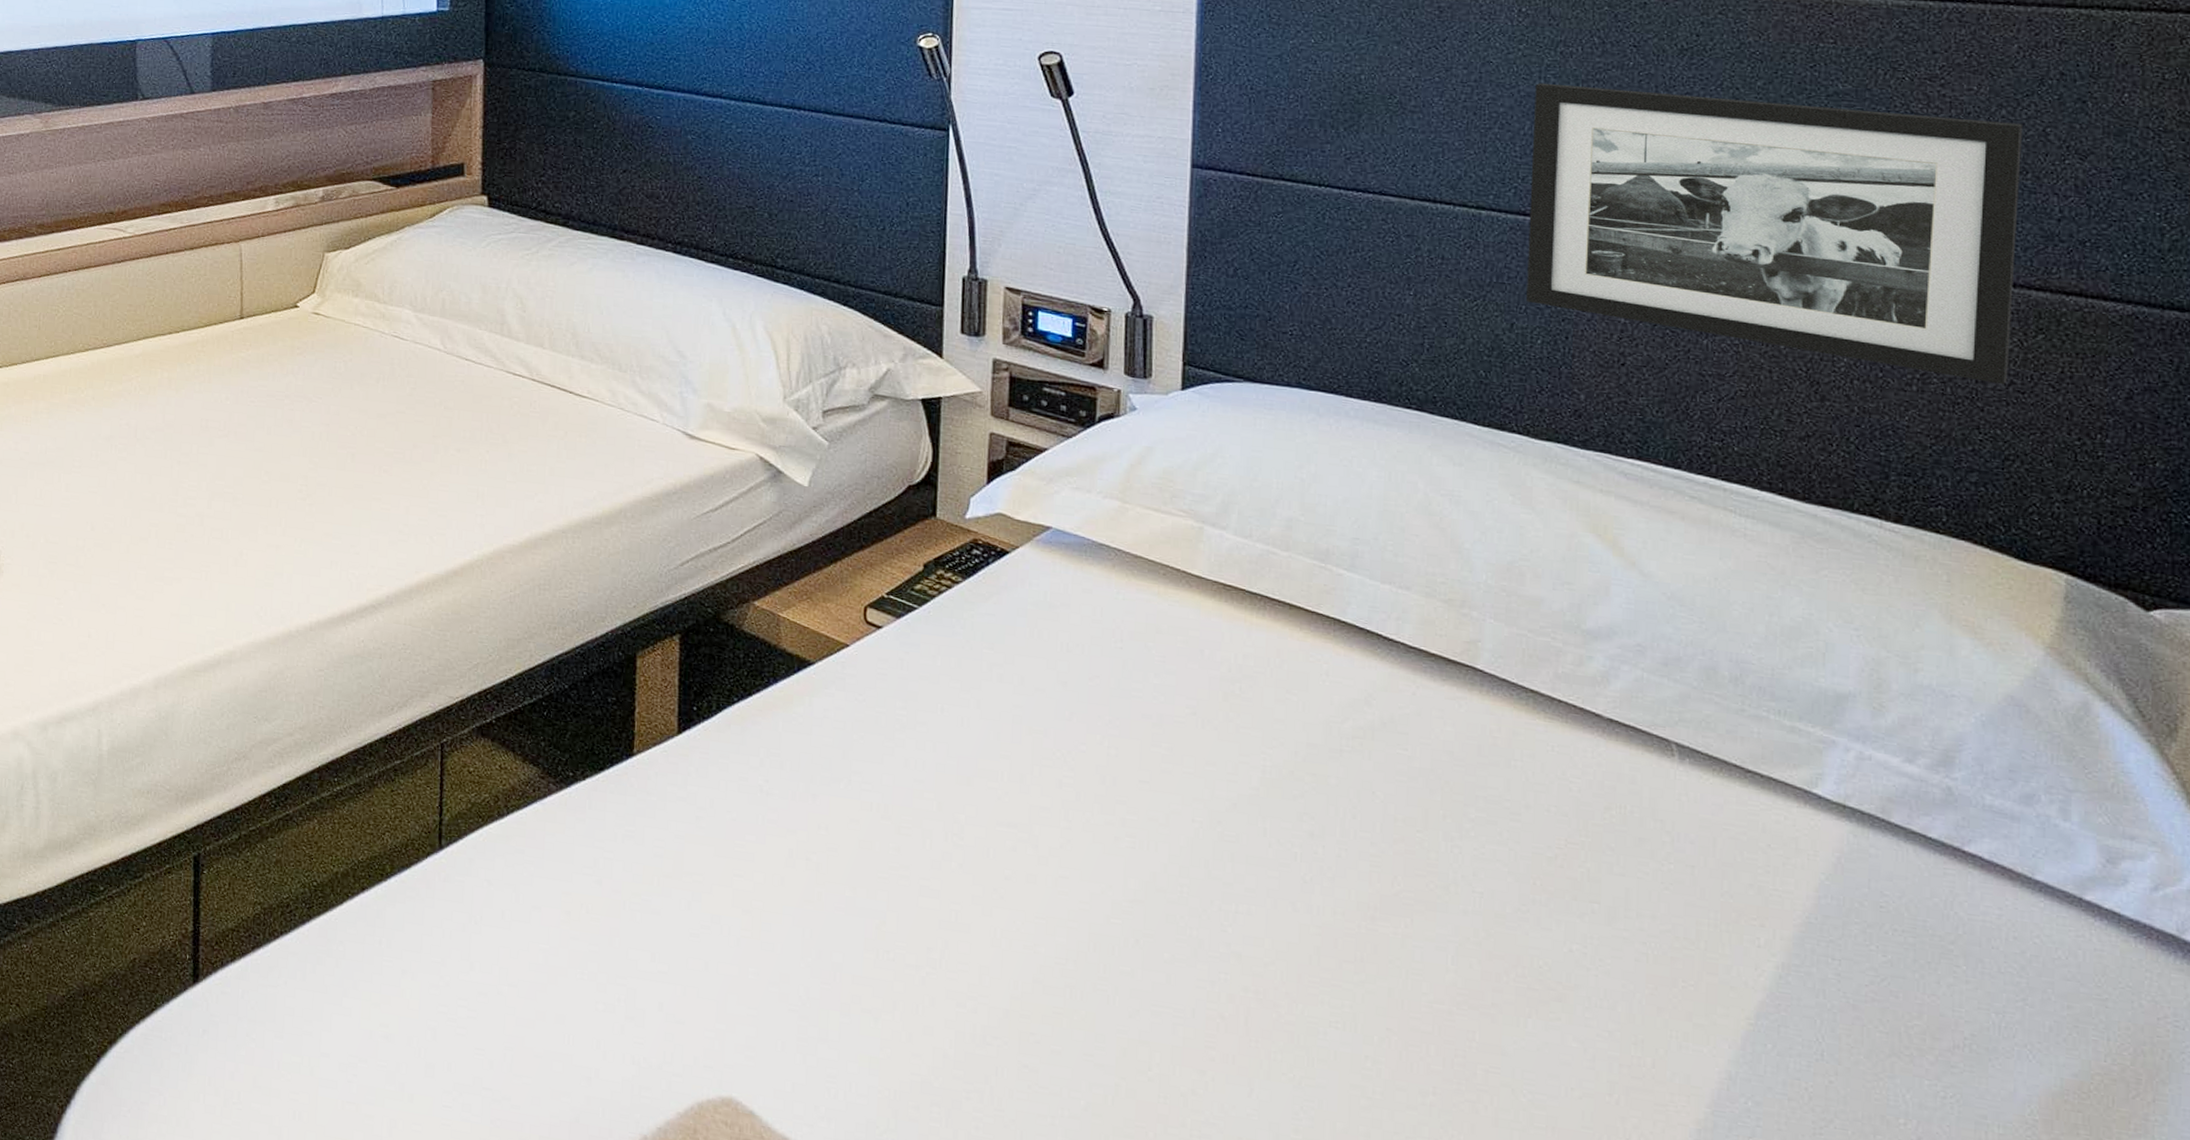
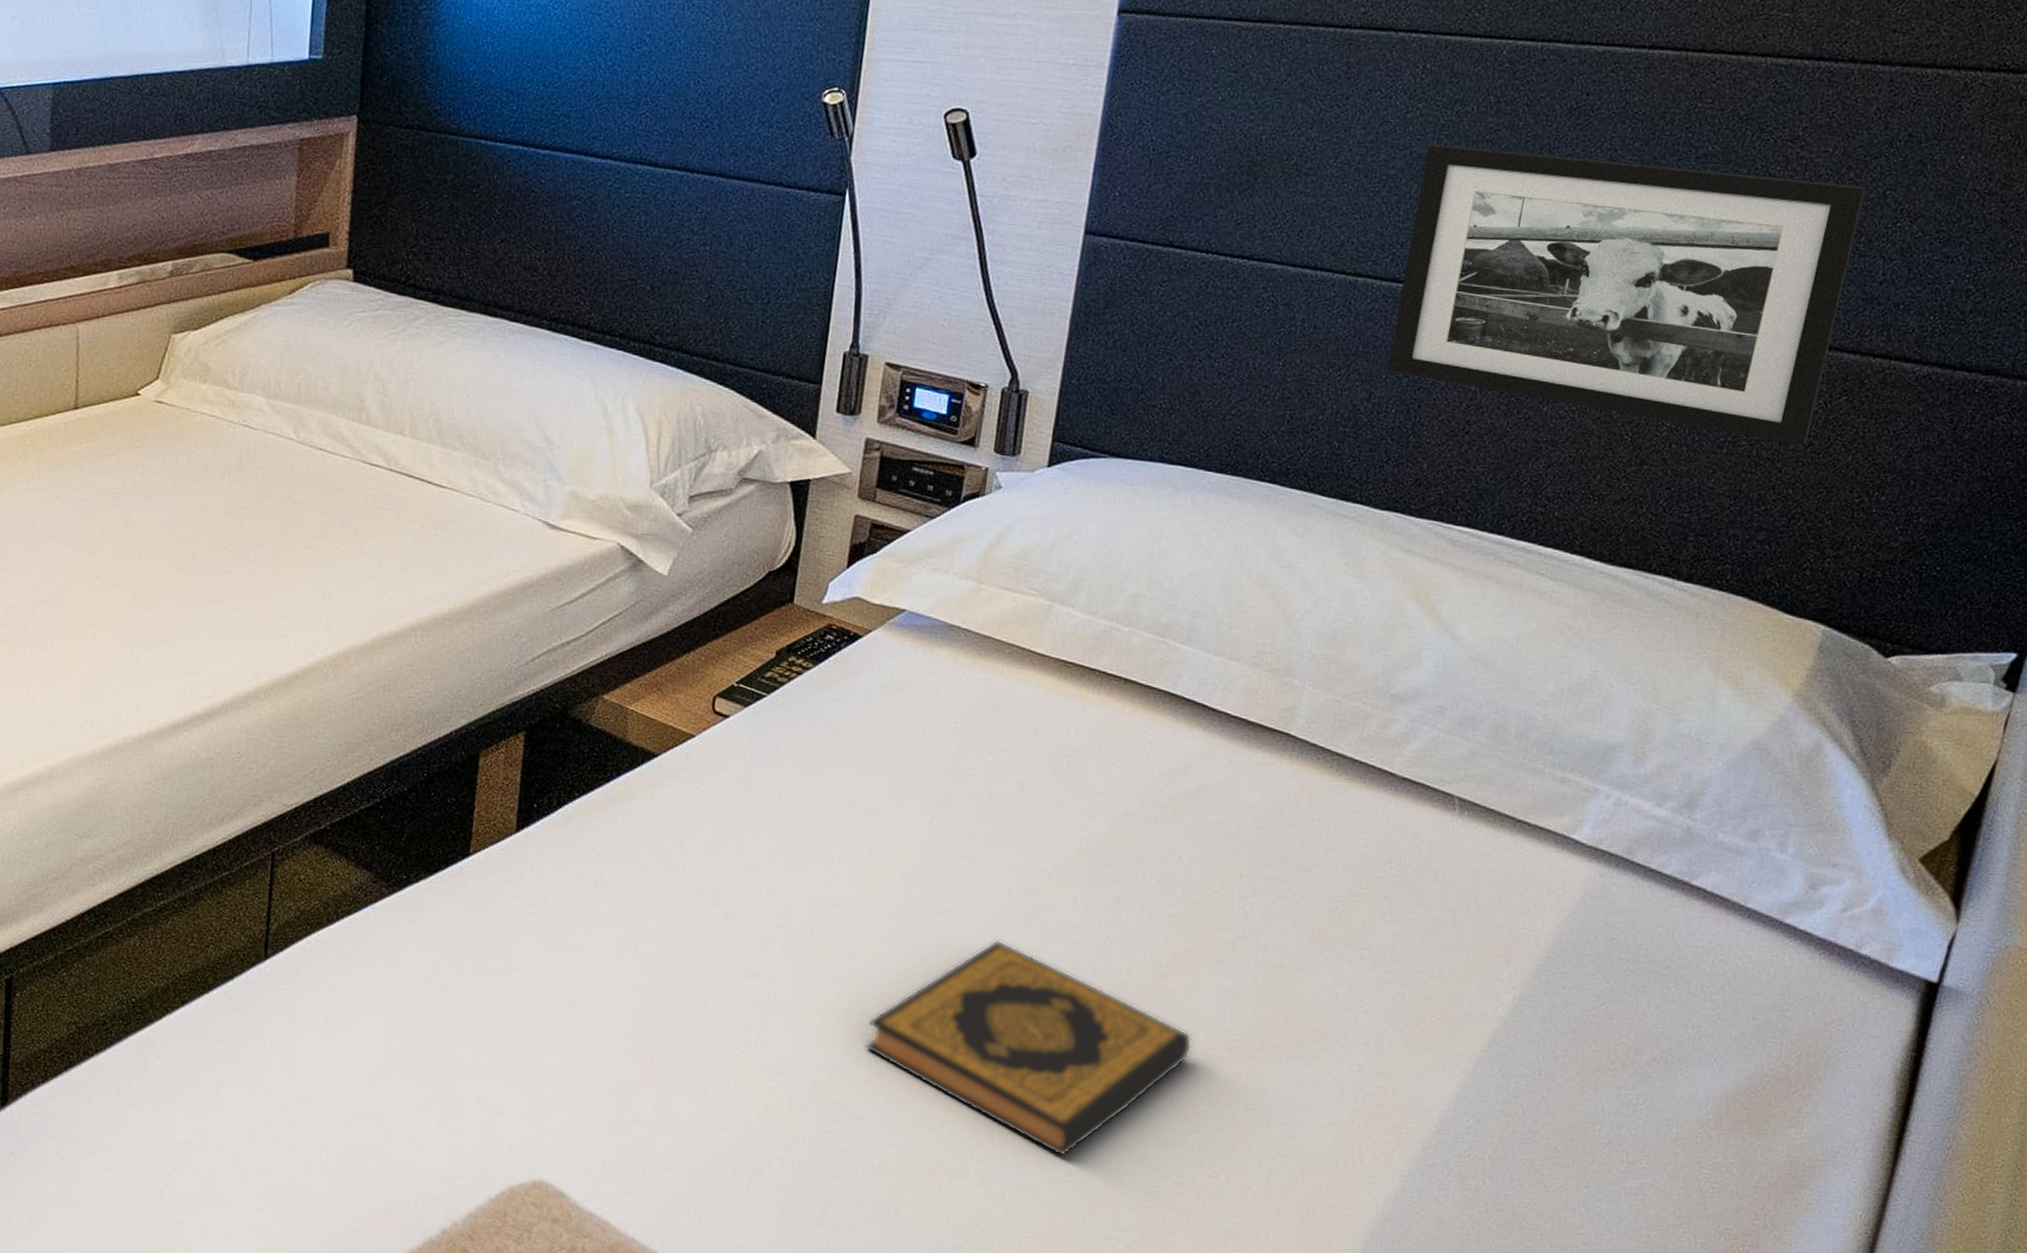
hardback book: none [1057,870,1416,1112] -> present [865,939,1193,1157]

